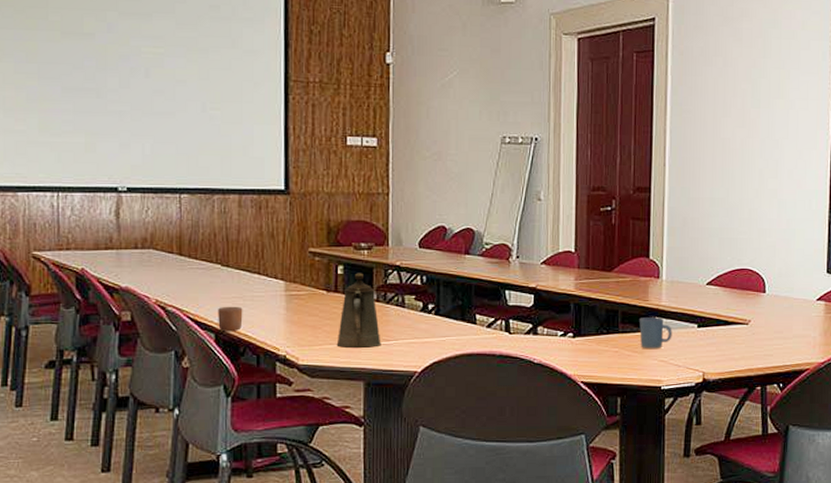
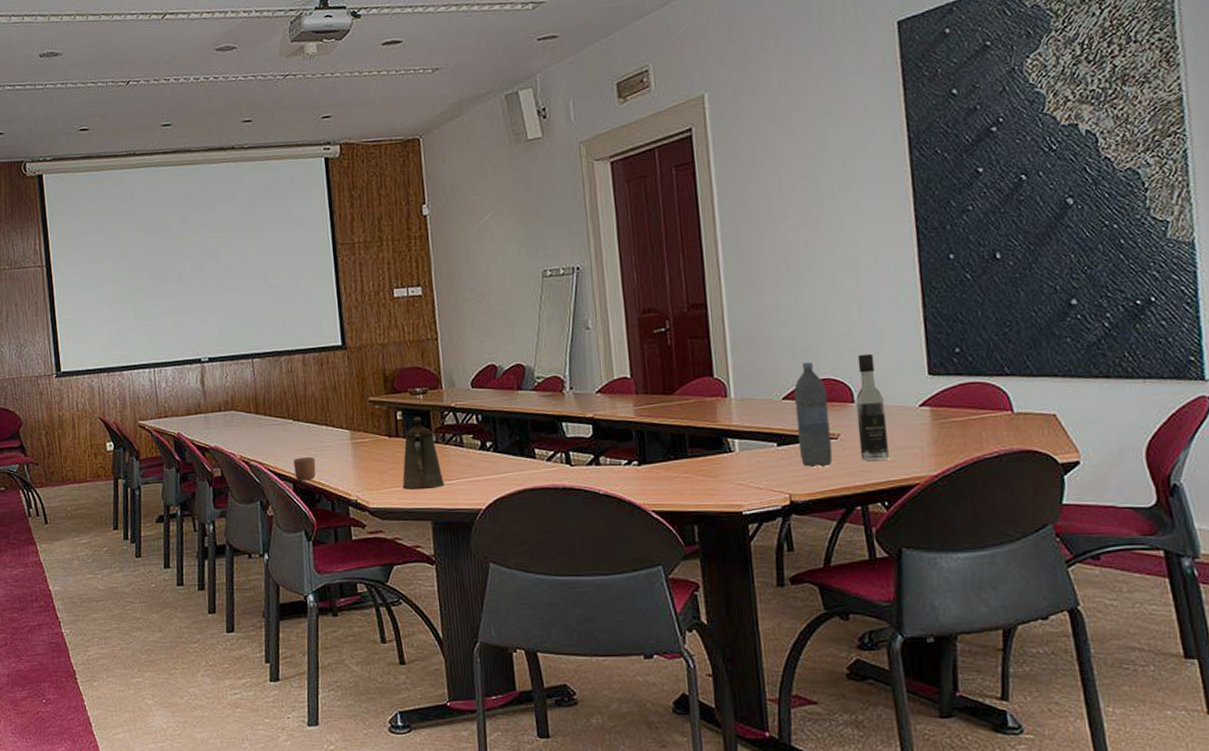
mug: present [639,317,673,350] -> none [710,438,749,473]
water bottle: none [715,252,744,350] -> present [793,362,833,468]
bottle: none [765,249,789,347] -> present [855,353,889,462]

